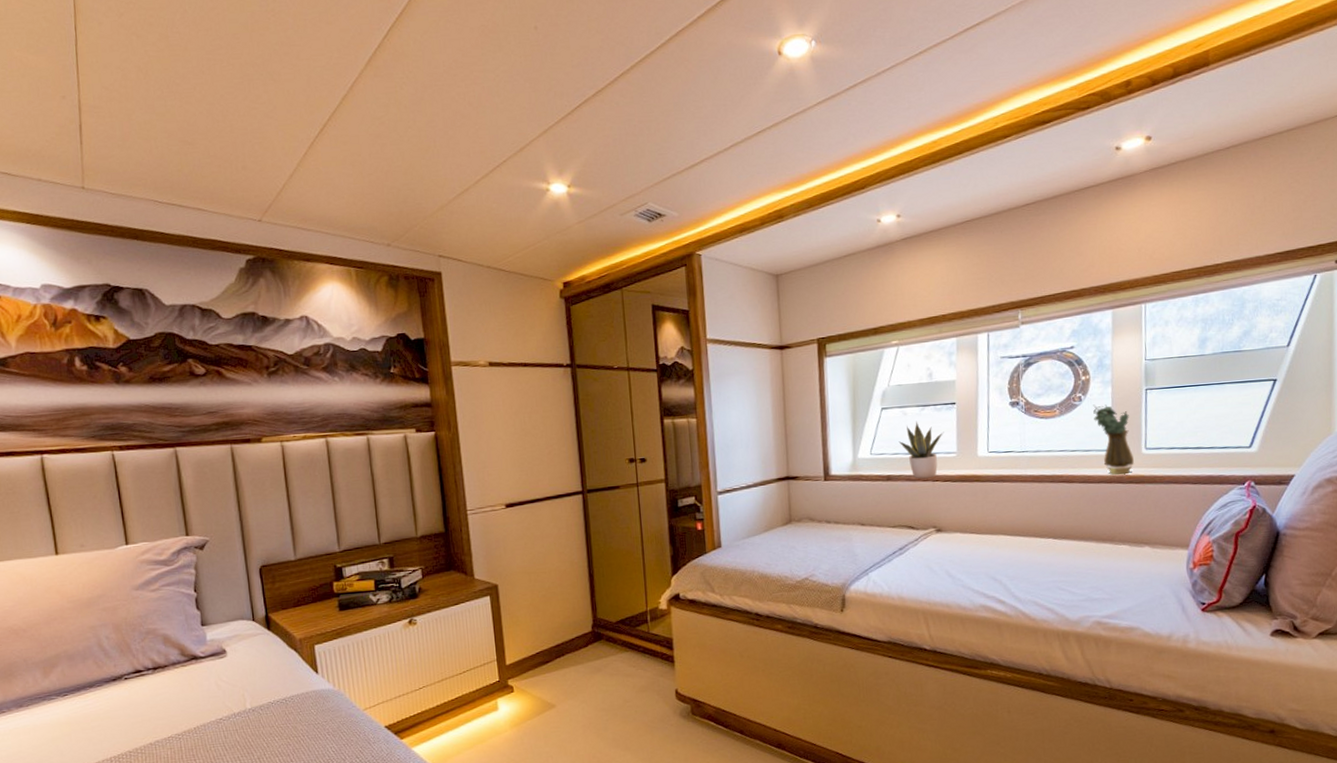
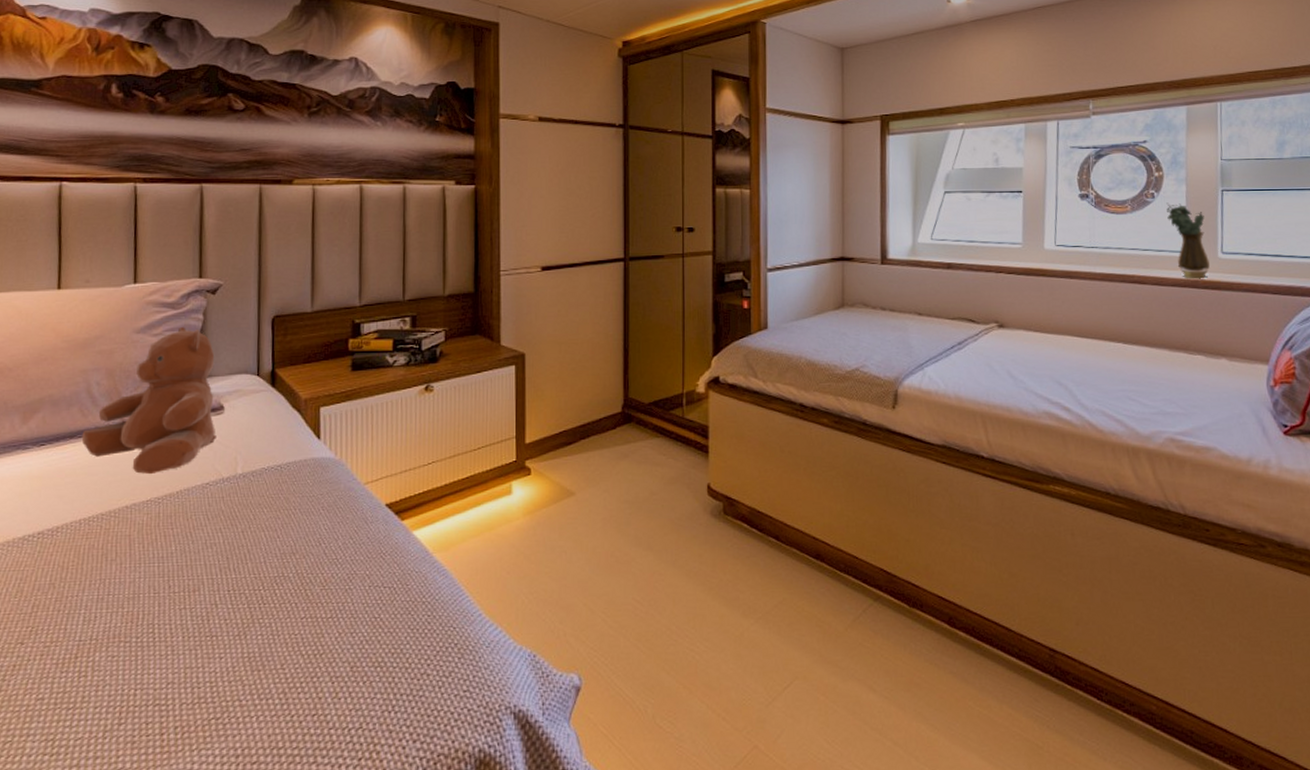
teddy bear: none [100,581,223,715] -> present [81,326,216,475]
potted plant: present [898,420,944,479] -> none [961,207,1010,270]

